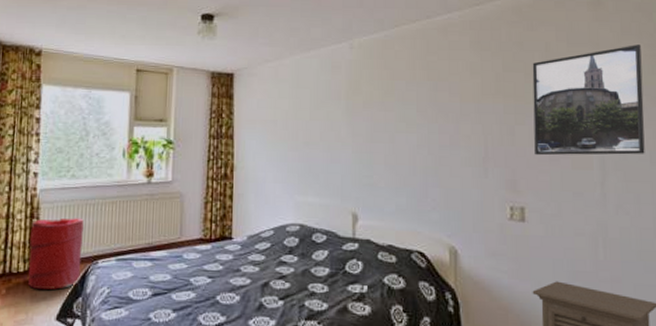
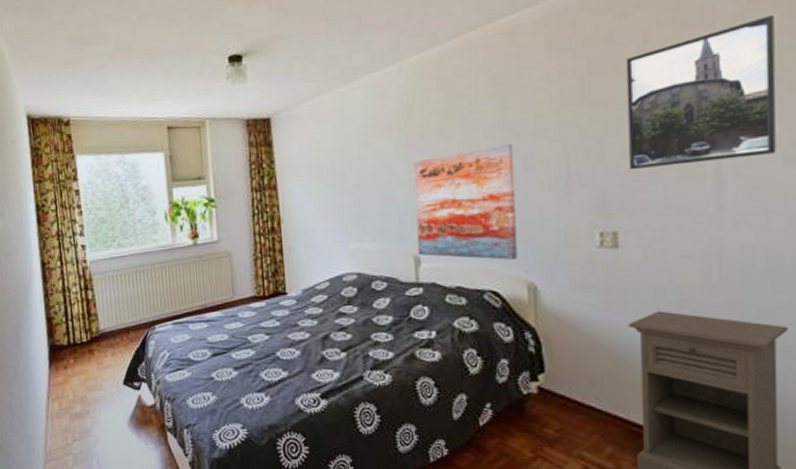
laundry hamper: present [28,218,85,289] -> none [87,286,141,357]
wall art: none [357,121,442,224] -> present [413,143,518,260]

